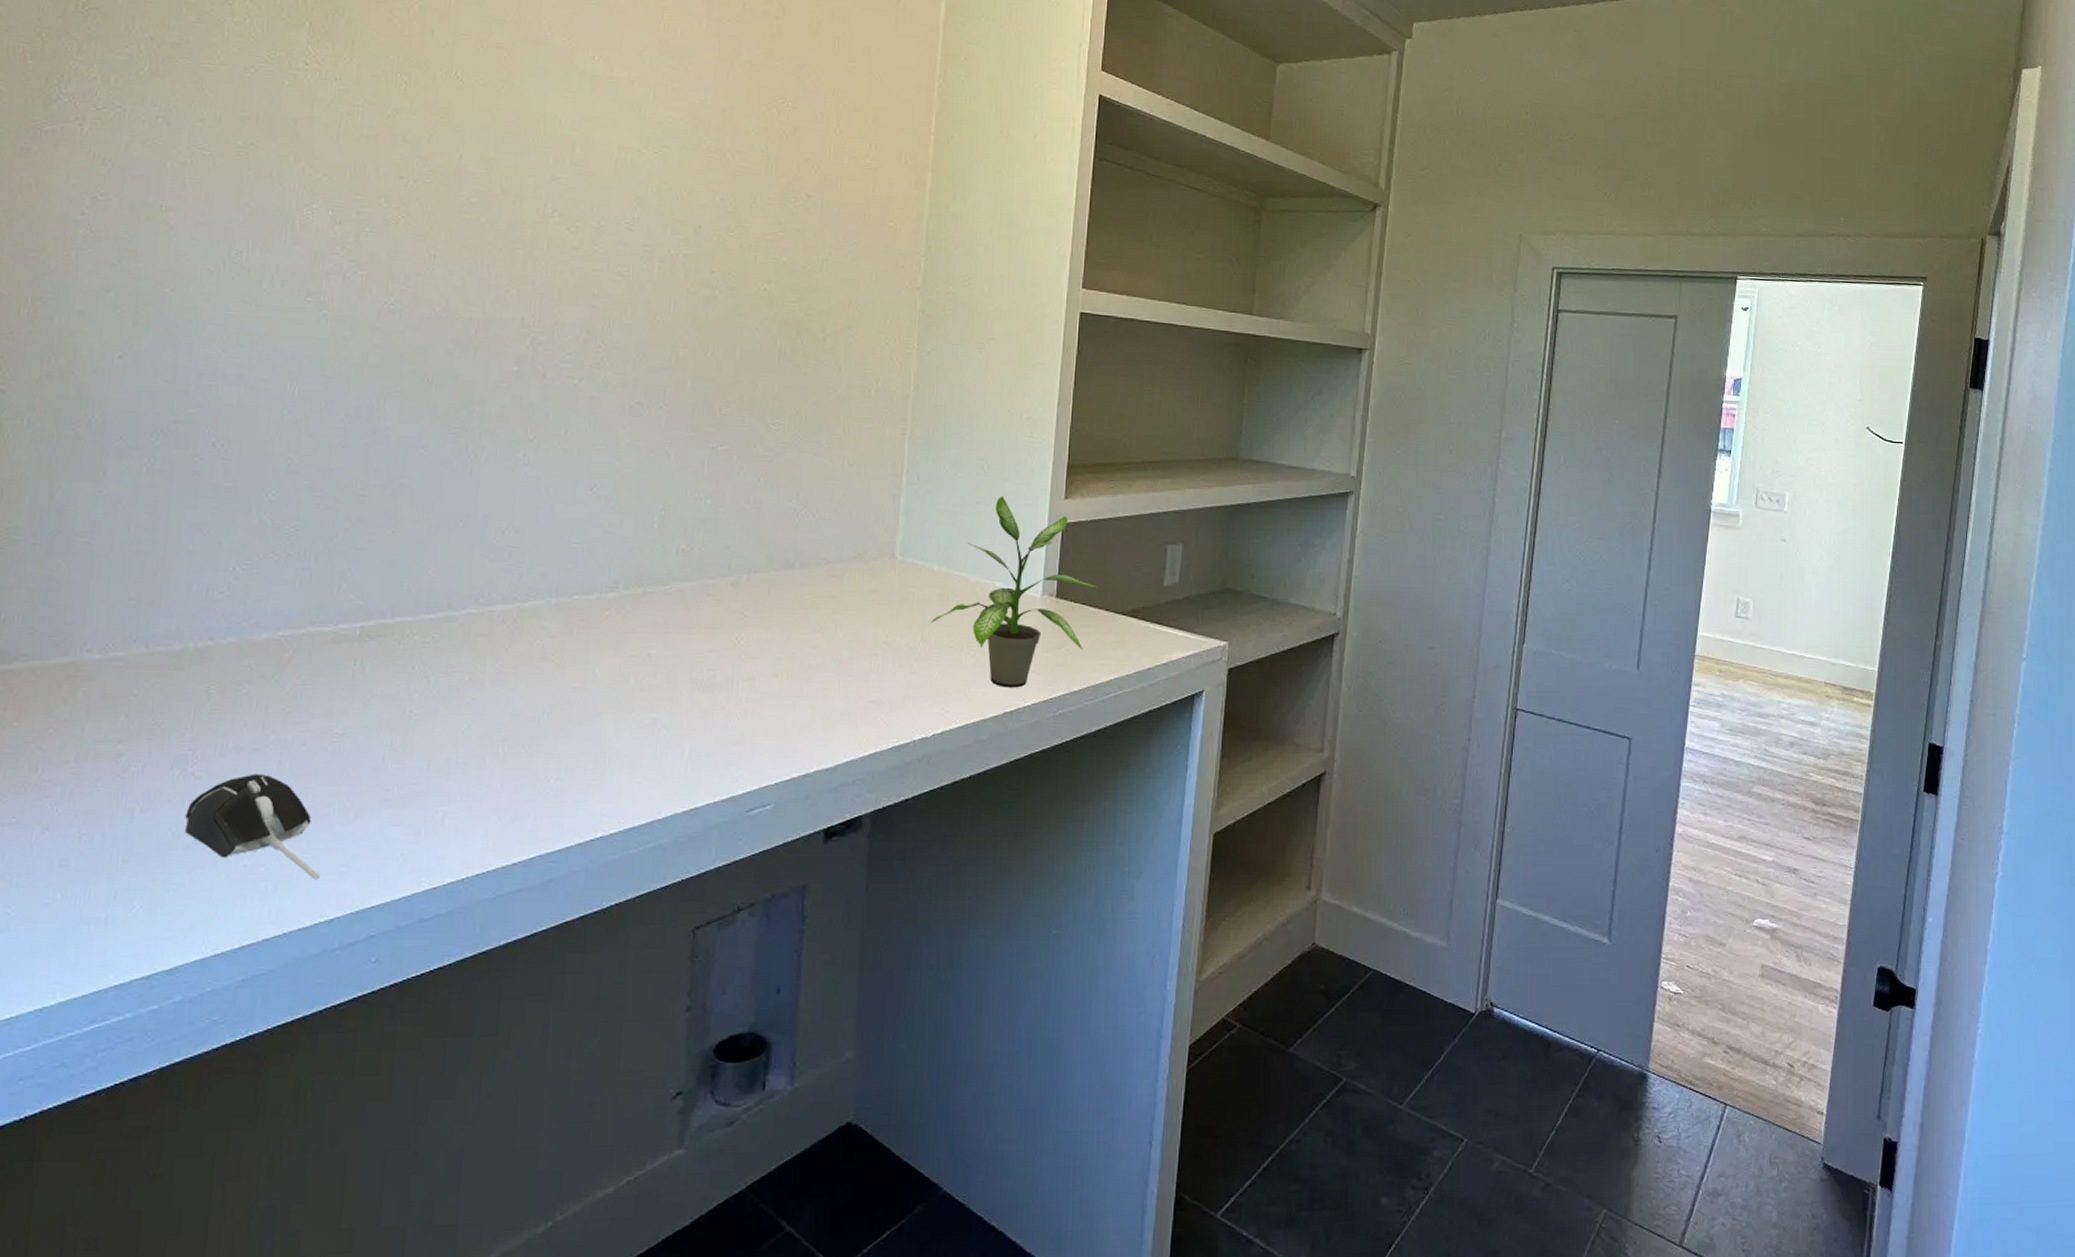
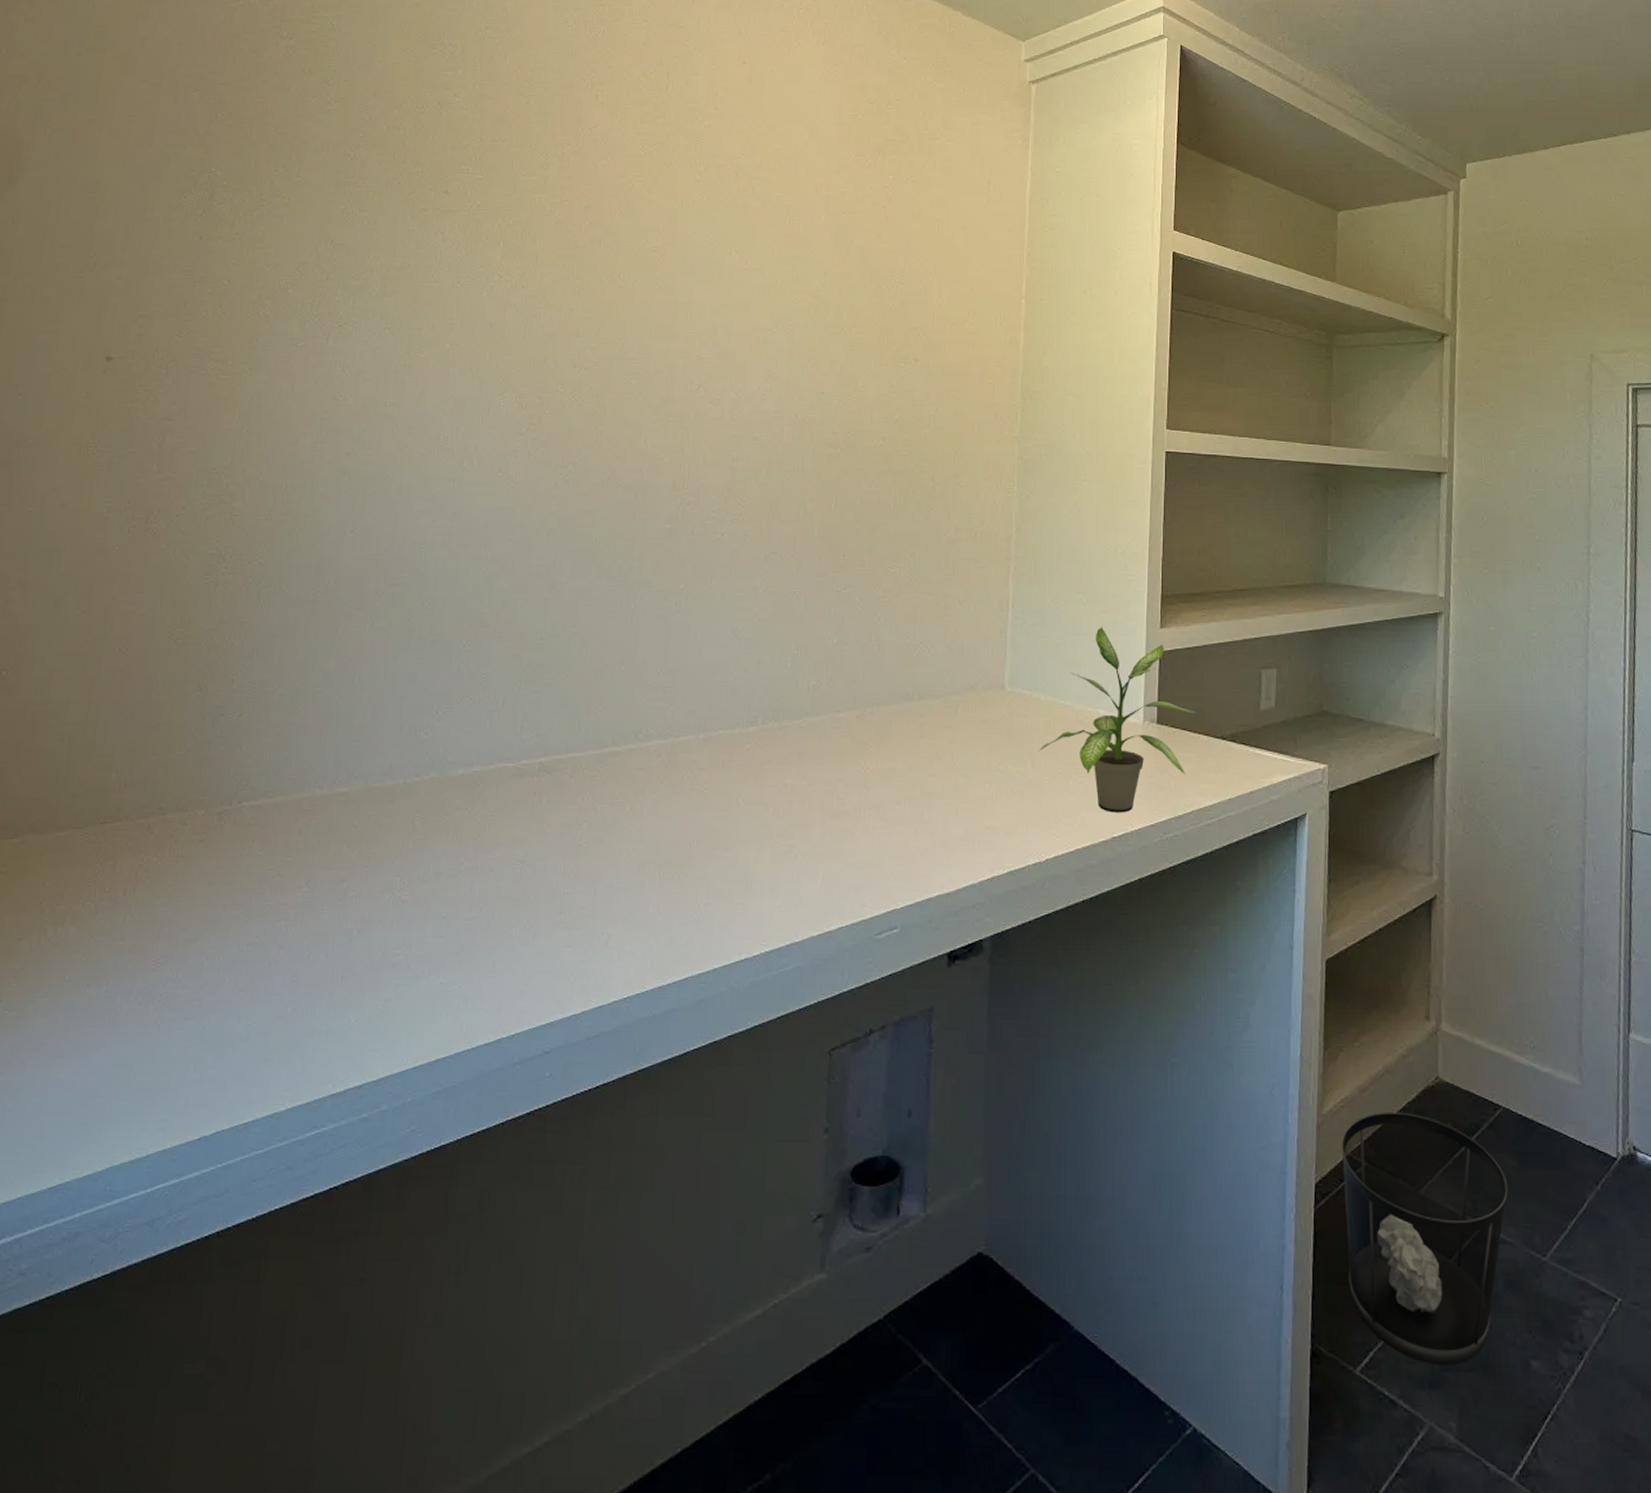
computer mouse: present [185,773,320,880] -> none [393,898,503,998]
waste bin: none [1216,976,1372,1205] -> present [1341,1111,1508,1364]

